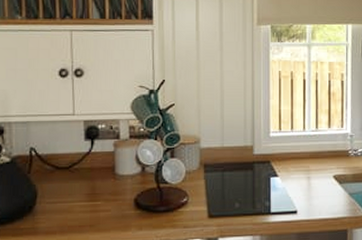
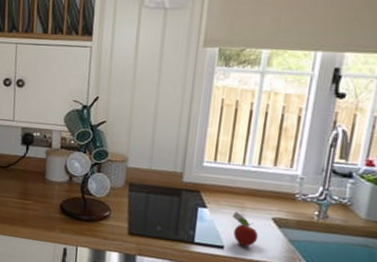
fruit: none [300,175,325,207] -> present [232,212,259,247]

